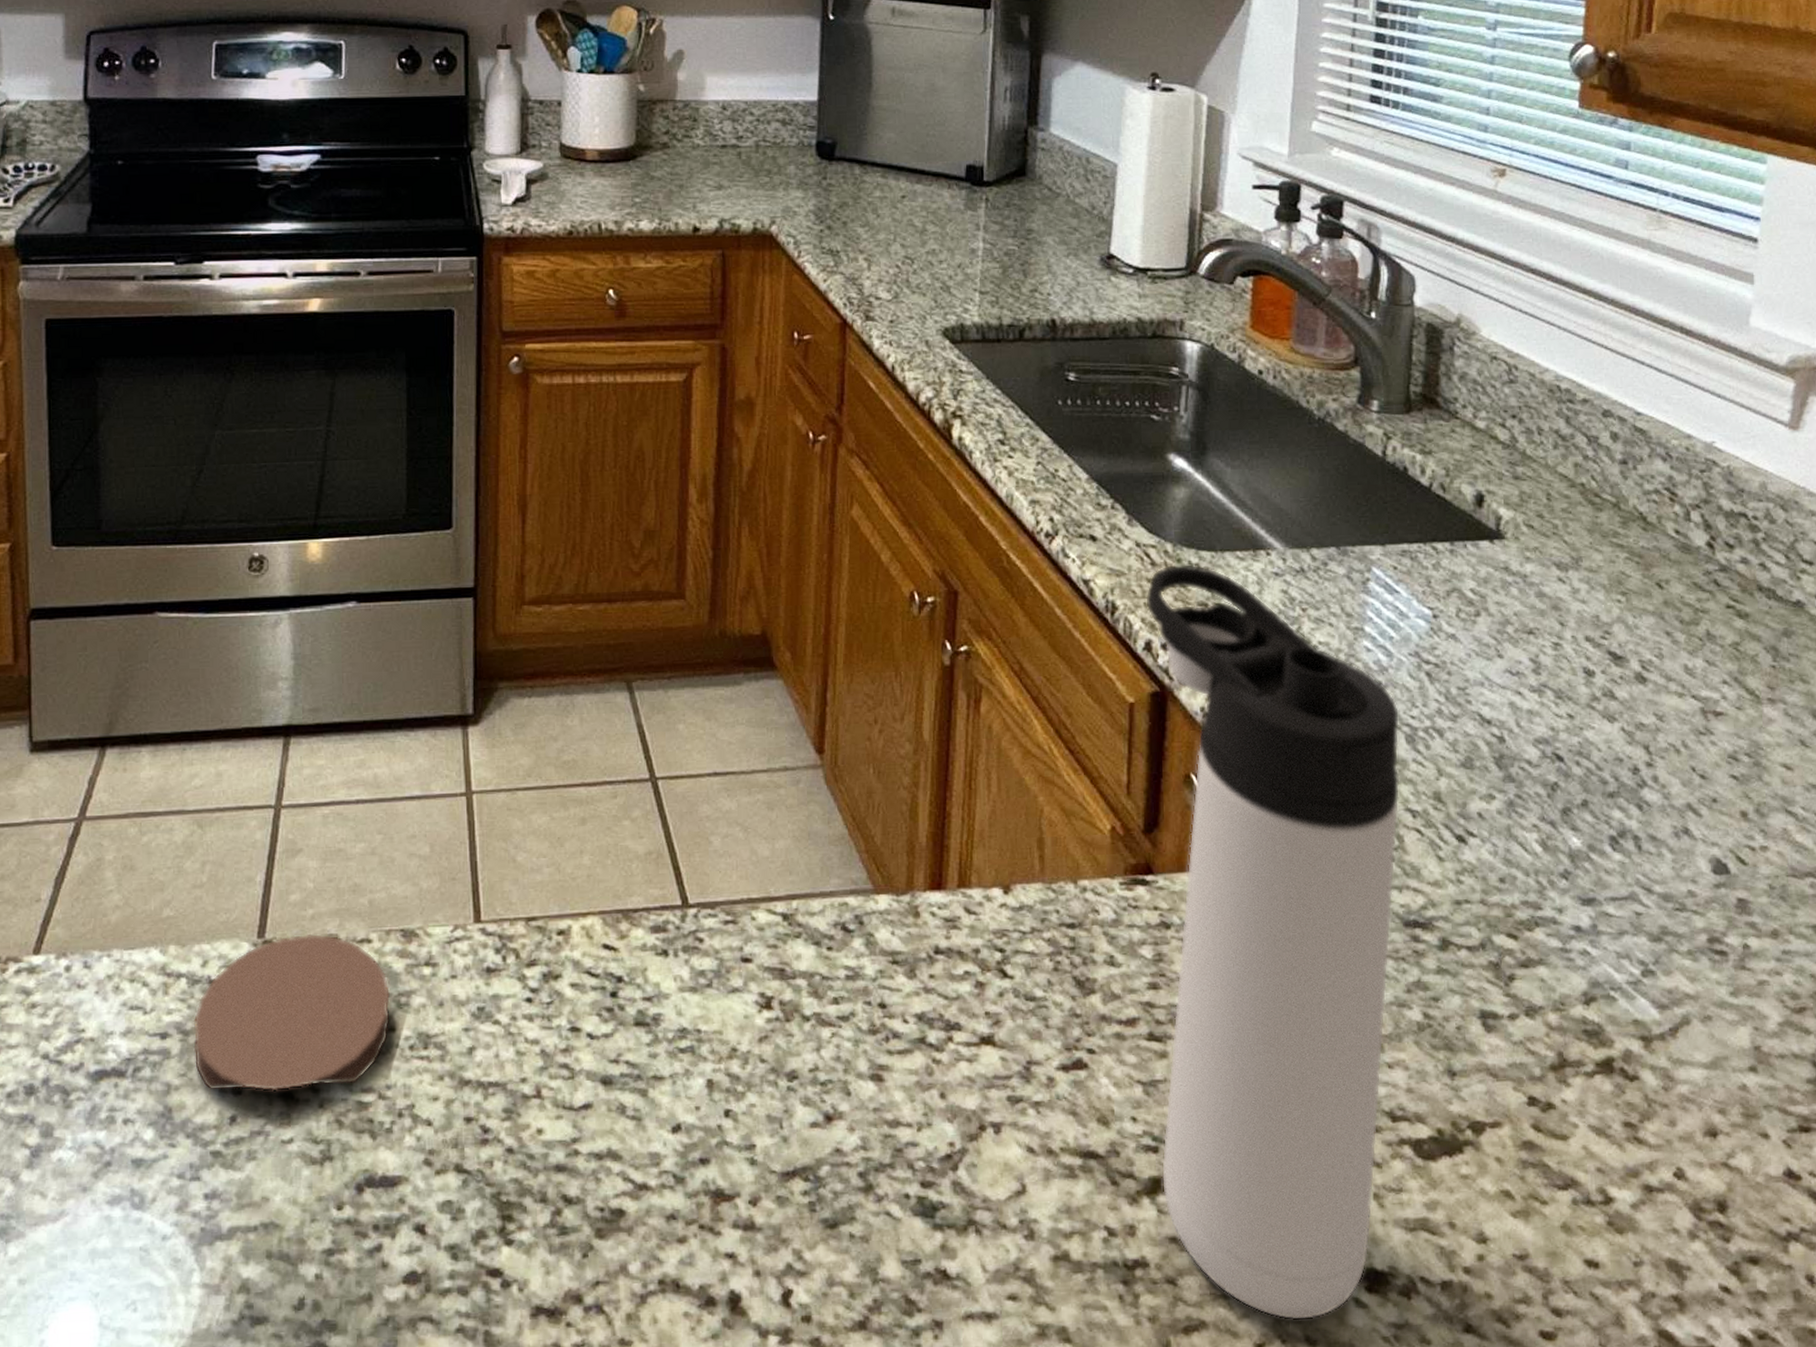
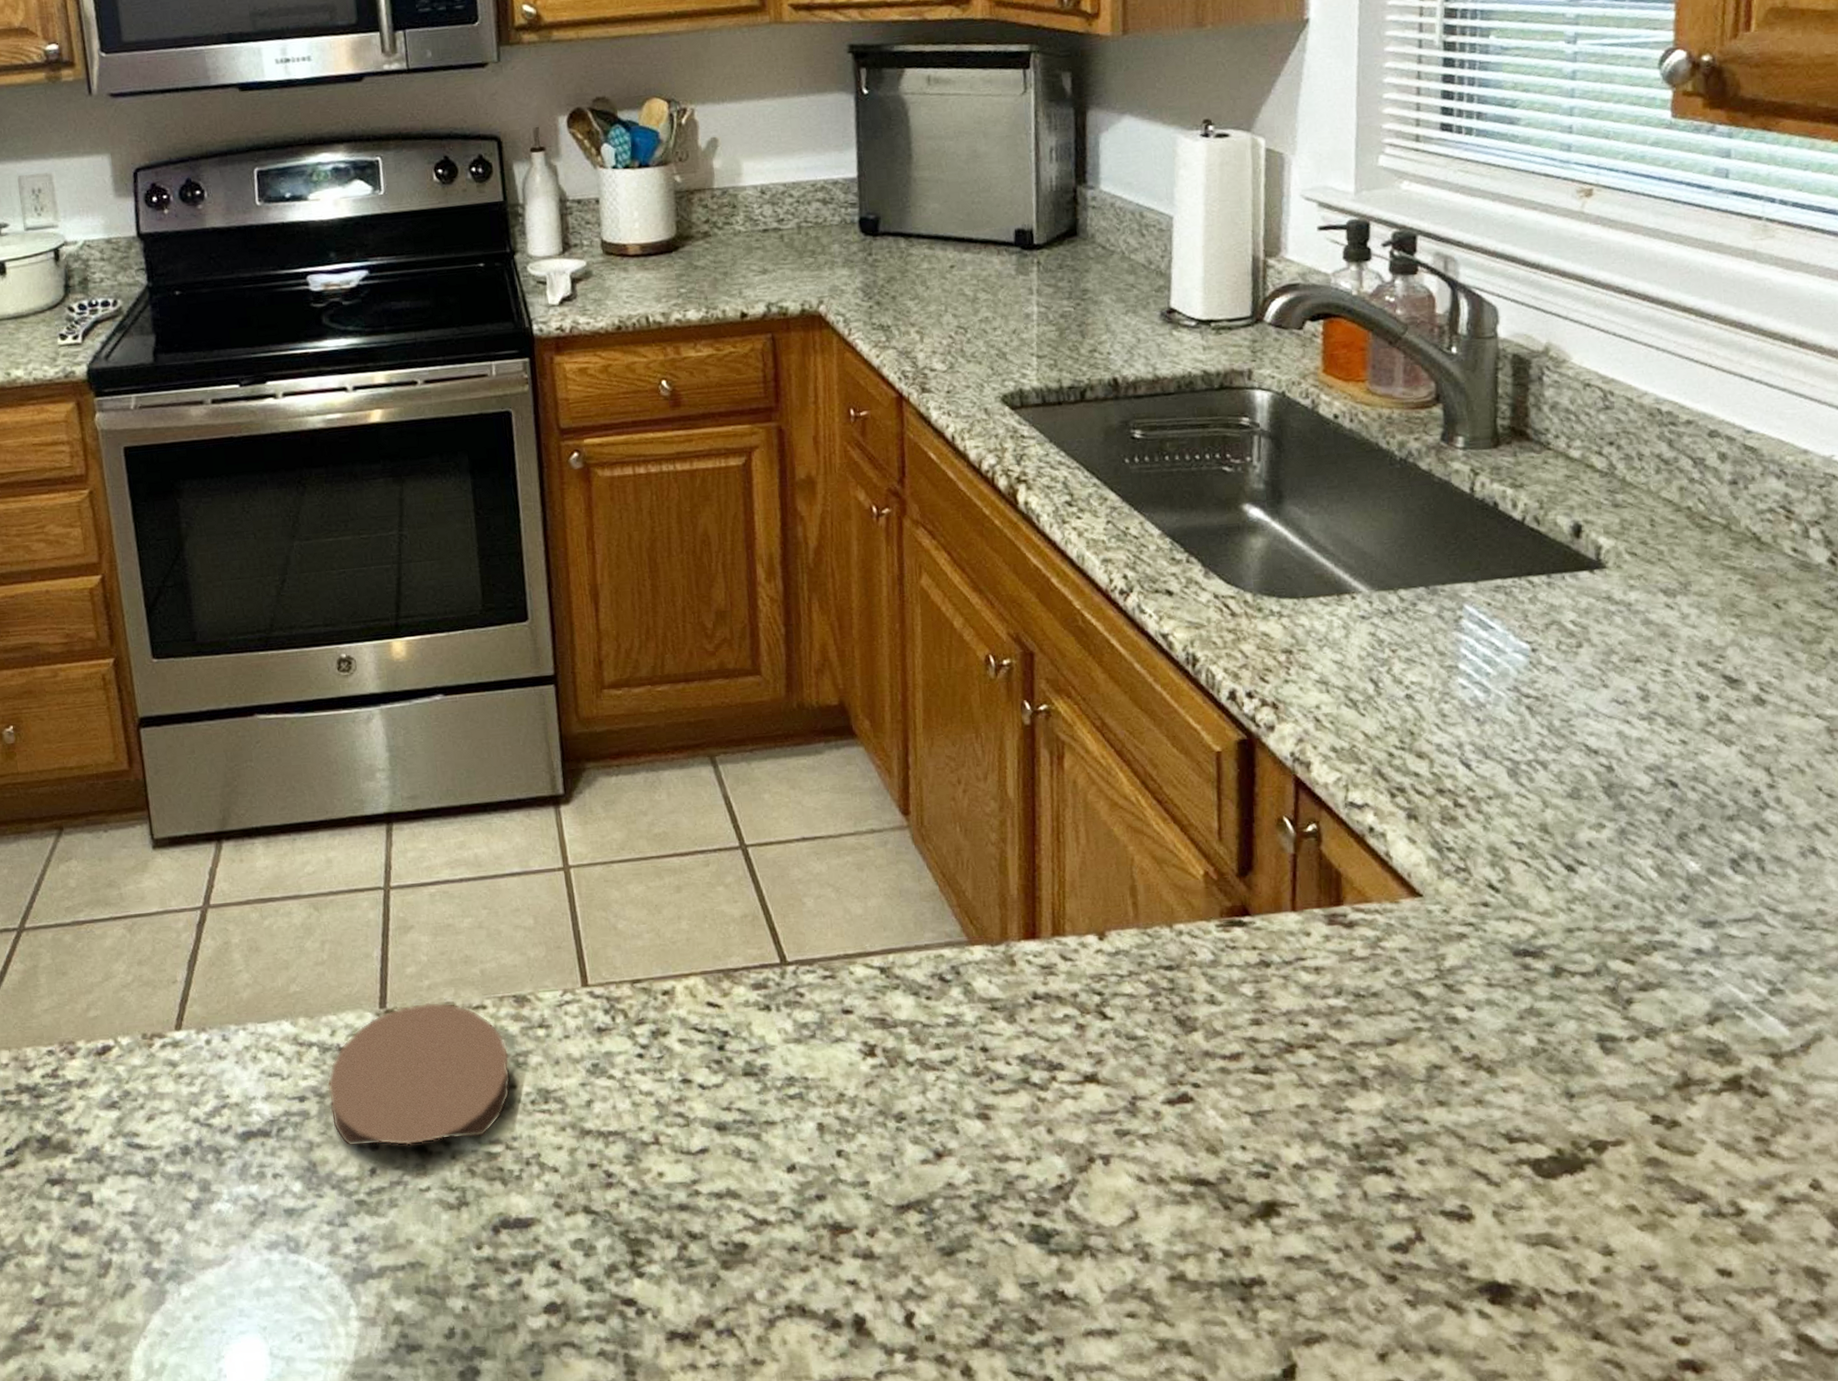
thermos bottle: present [1146,563,1400,1321] -> none [1227,612,1504,1332]

